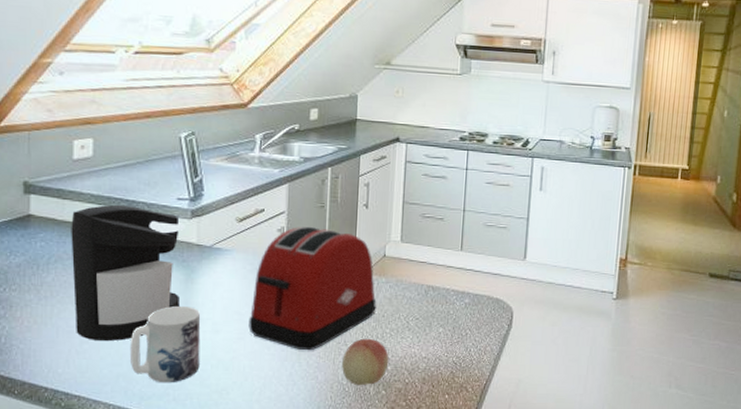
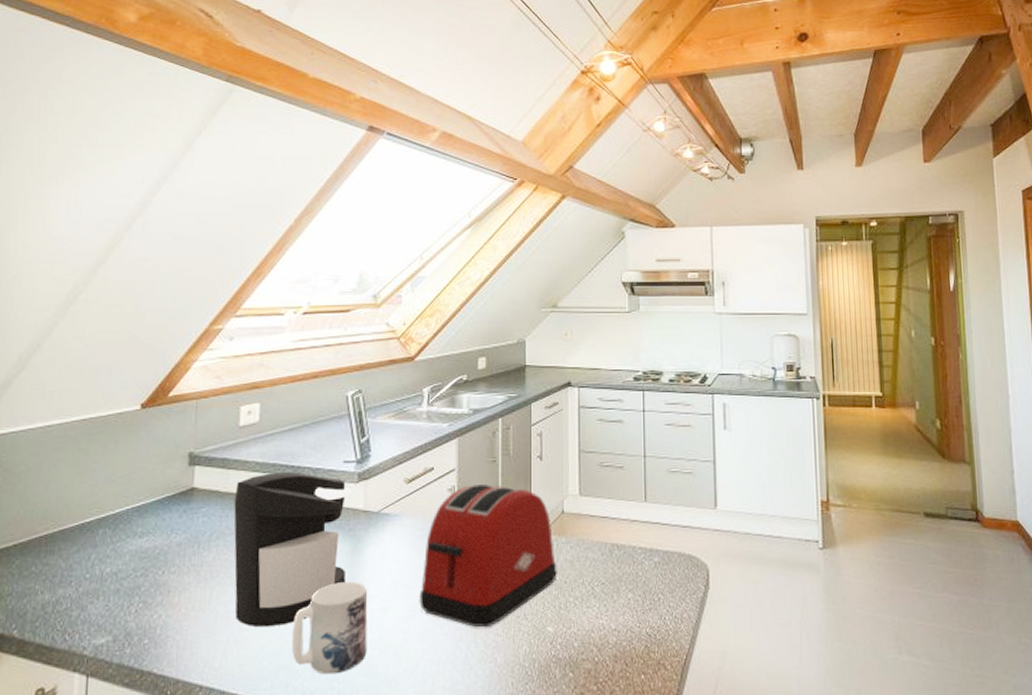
fruit: present [342,338,389,386] -> none [523,609,575,668]

